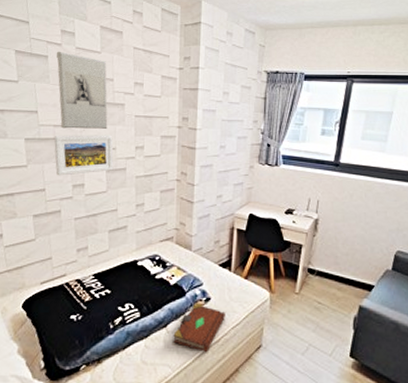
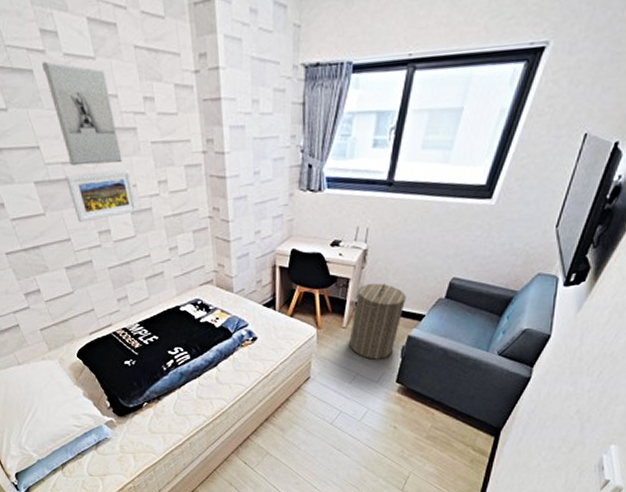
book: present [173,303,225,353] -> none [224,342,273,387]
laundry hamper: none [302,252,356,329] -> present [349,283,406,360]

